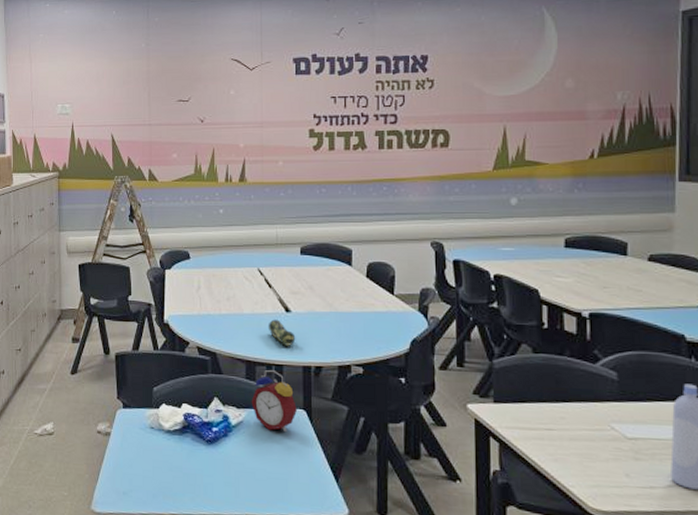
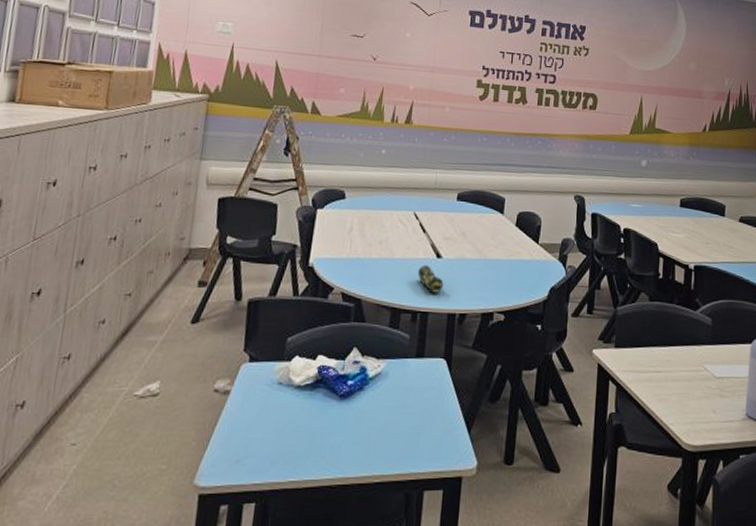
alarm clock: present [251,369,297,433] -> none [392,317,438,383]

